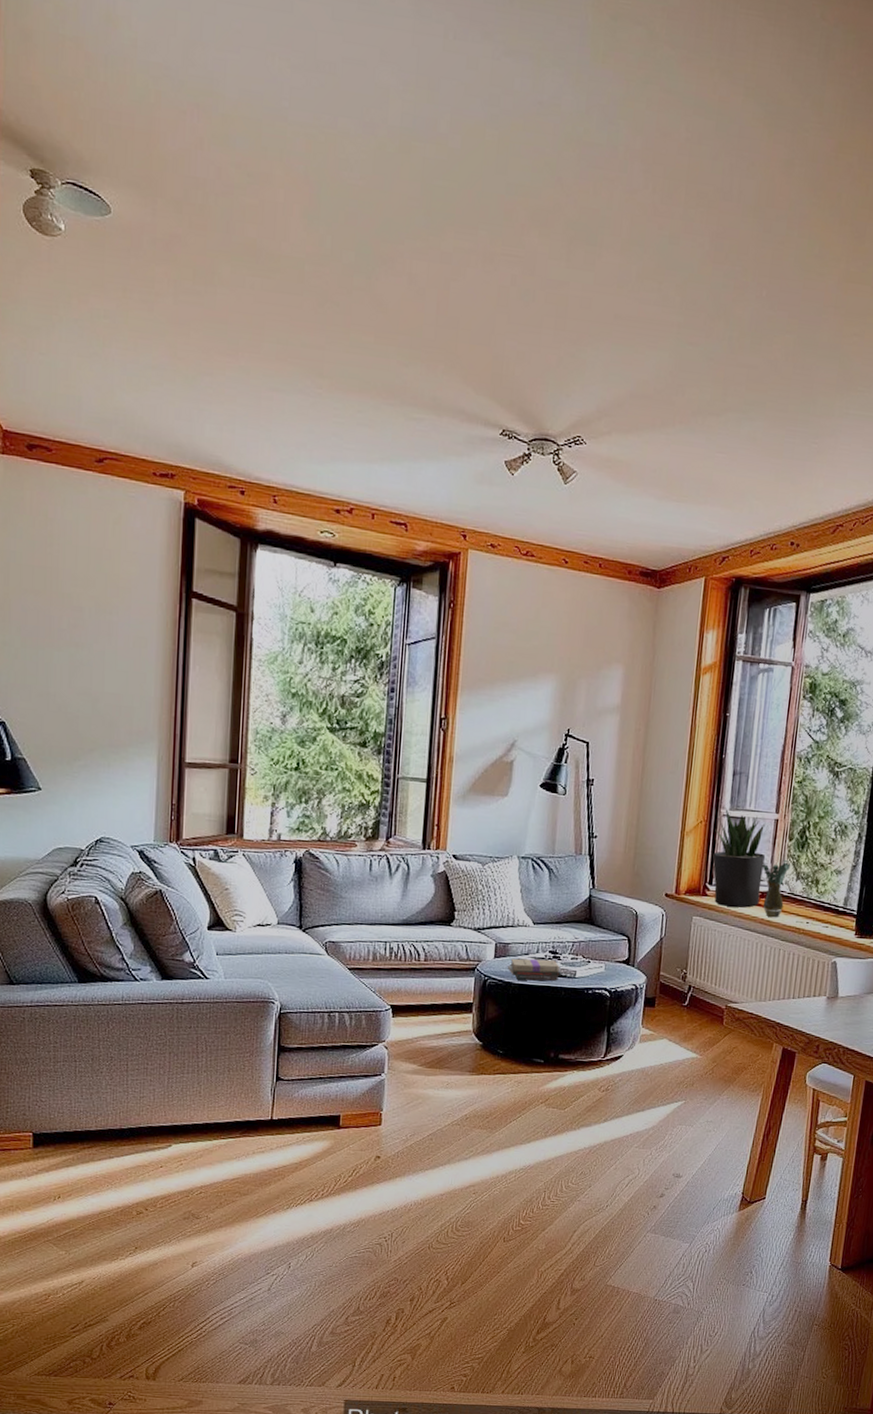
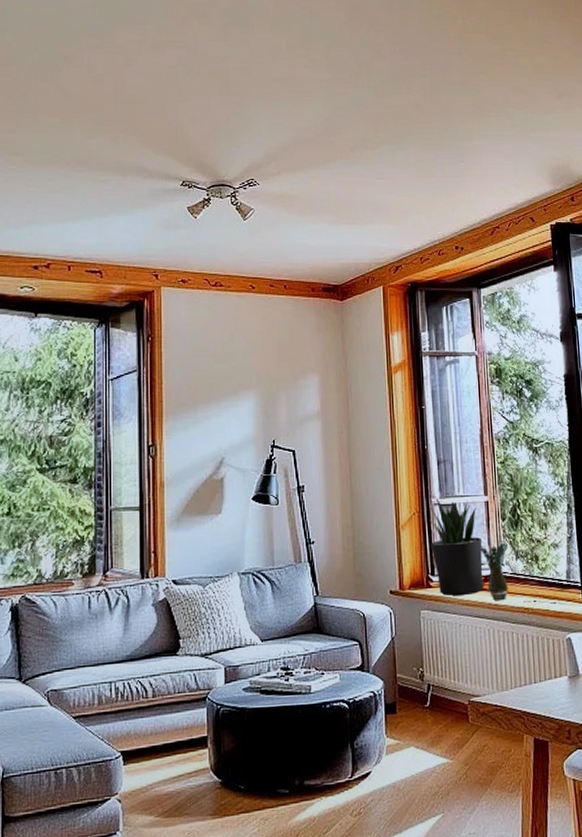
books: present [508,958,562,981] -> none [240,677,296,704]

